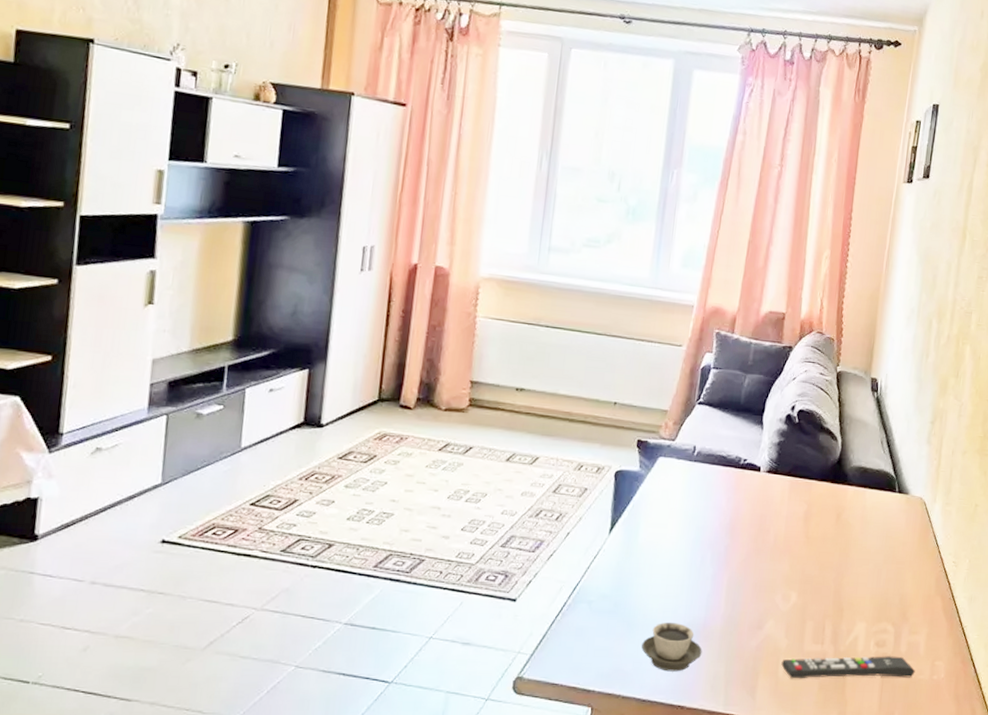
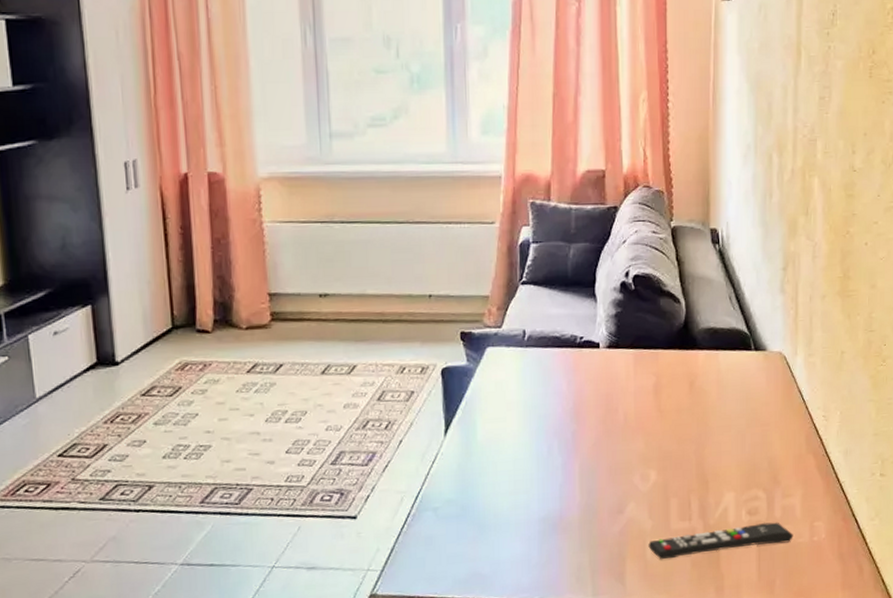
cup: present [641,622,702,672] -> none [497,518,562,570]

